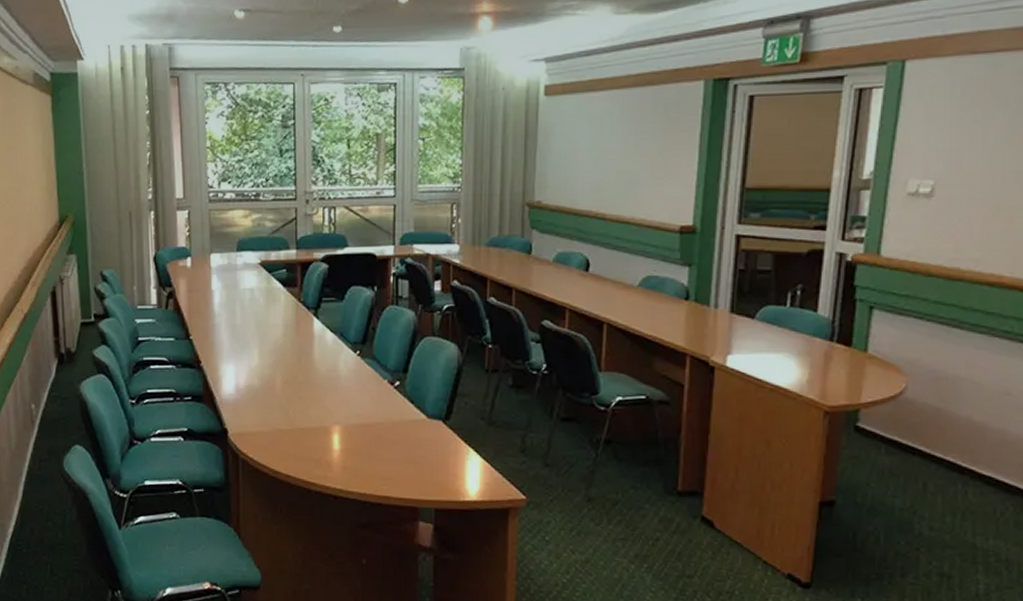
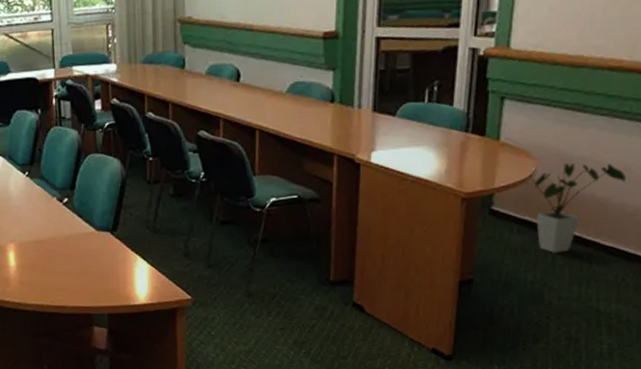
house plant: none [898,381,1007,479] -> present [529,163,627,253]

